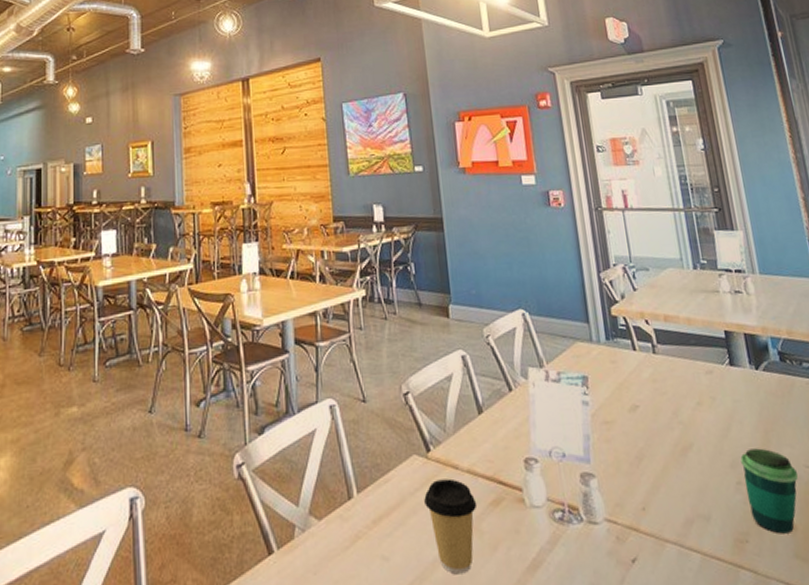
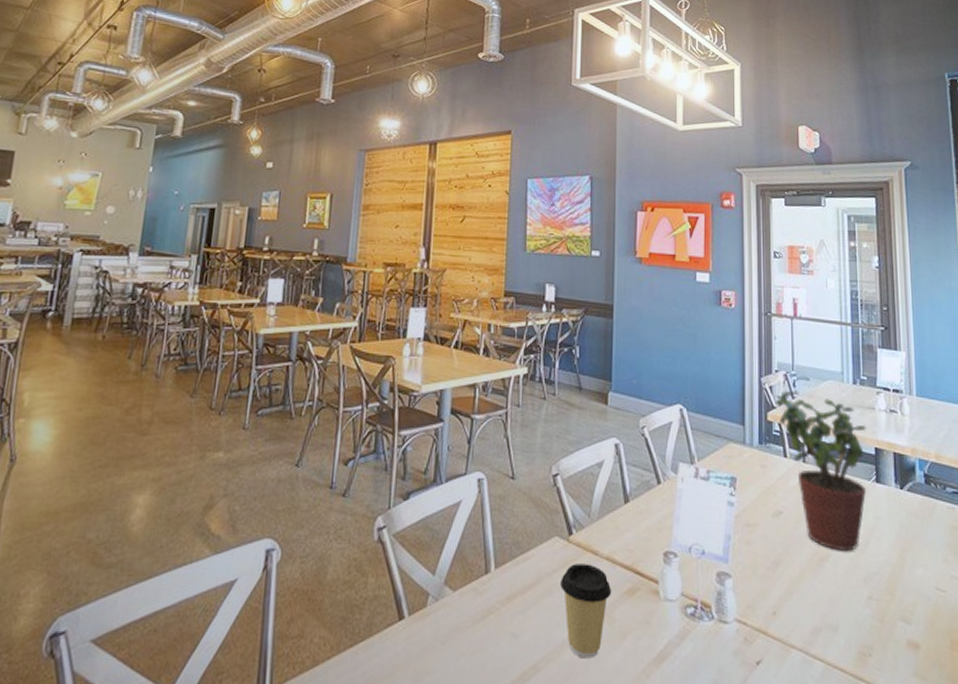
potted plant: none [616,282,722,439] -> present [775,390,867,551]
cup: present [740,448,798,534] -> none [874,566,927,652]

